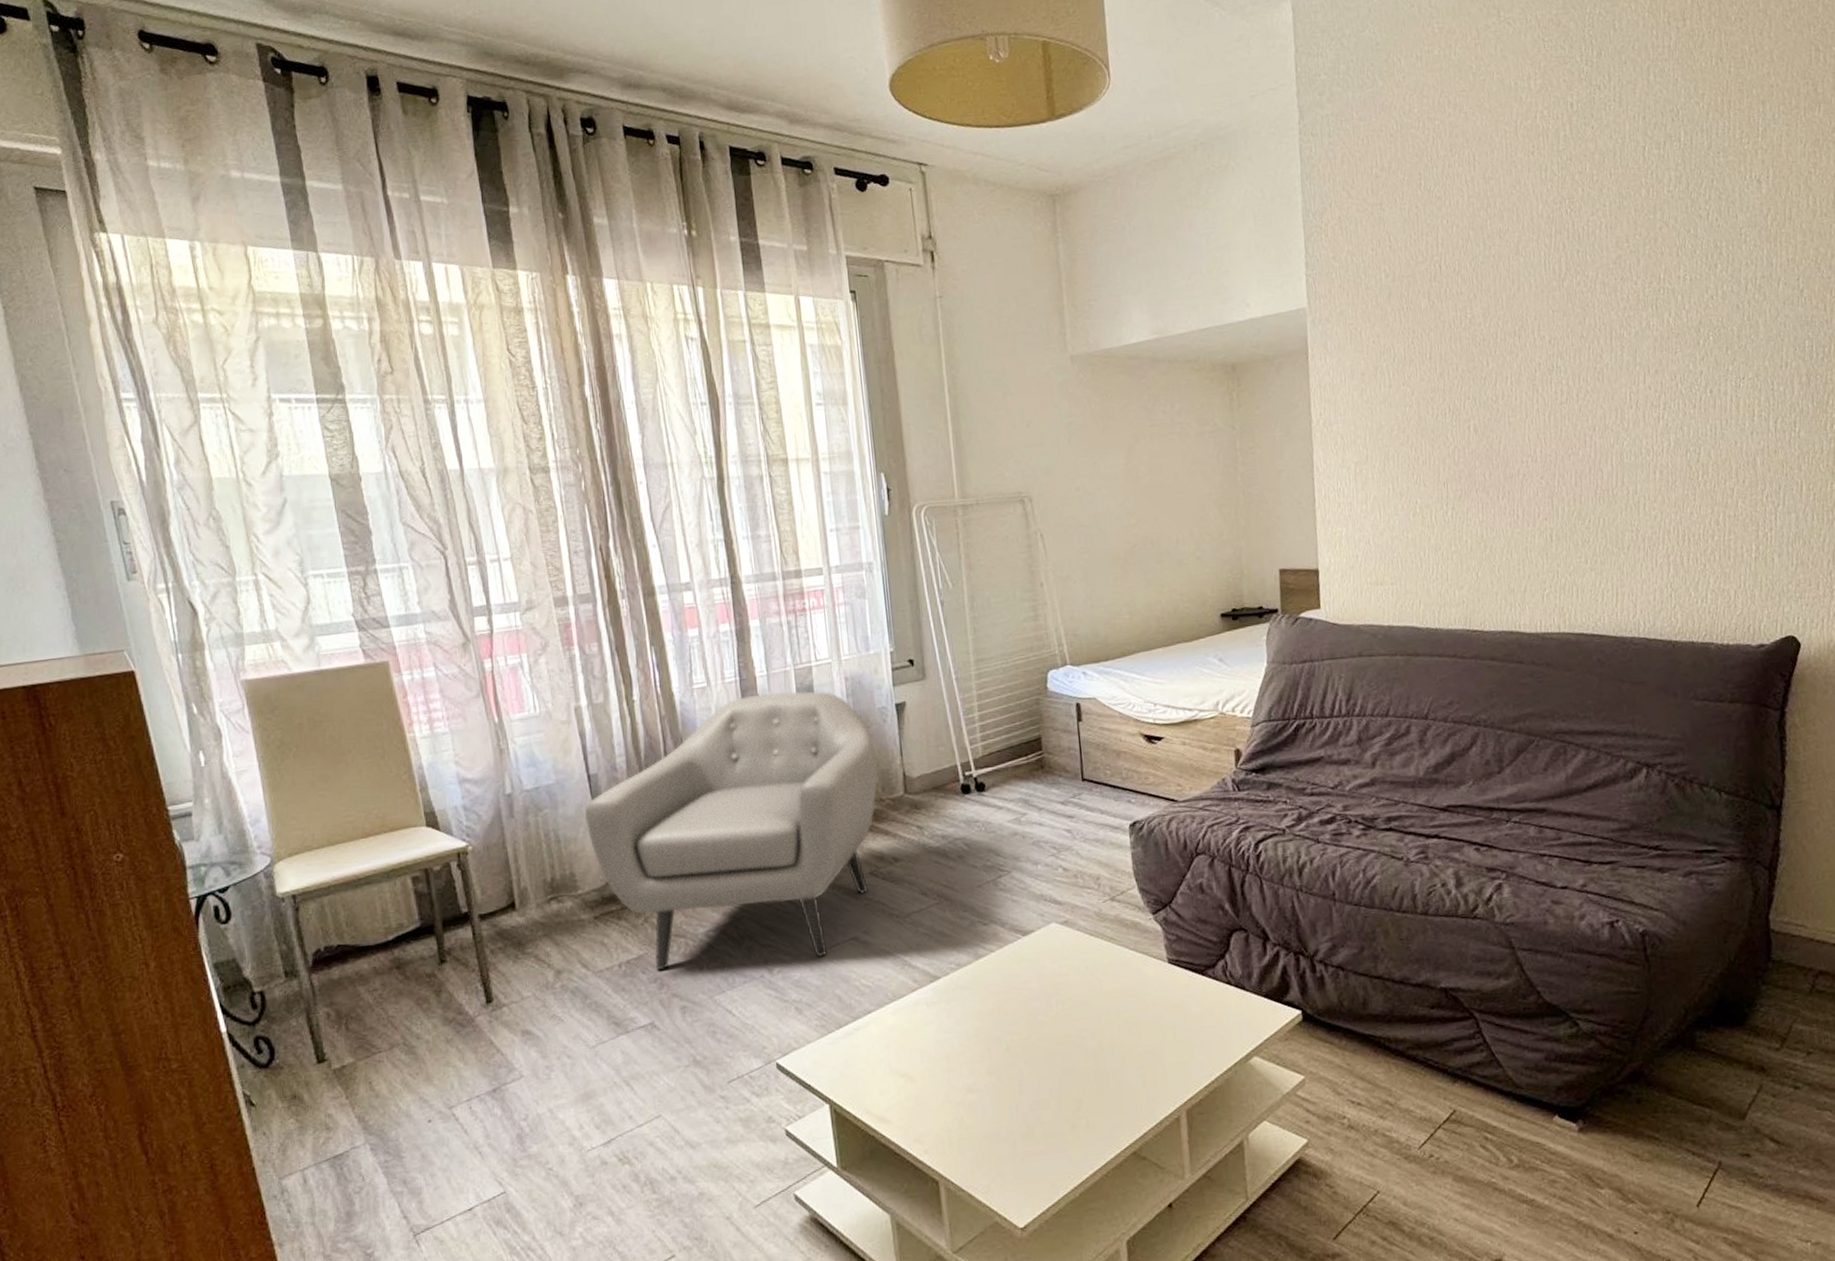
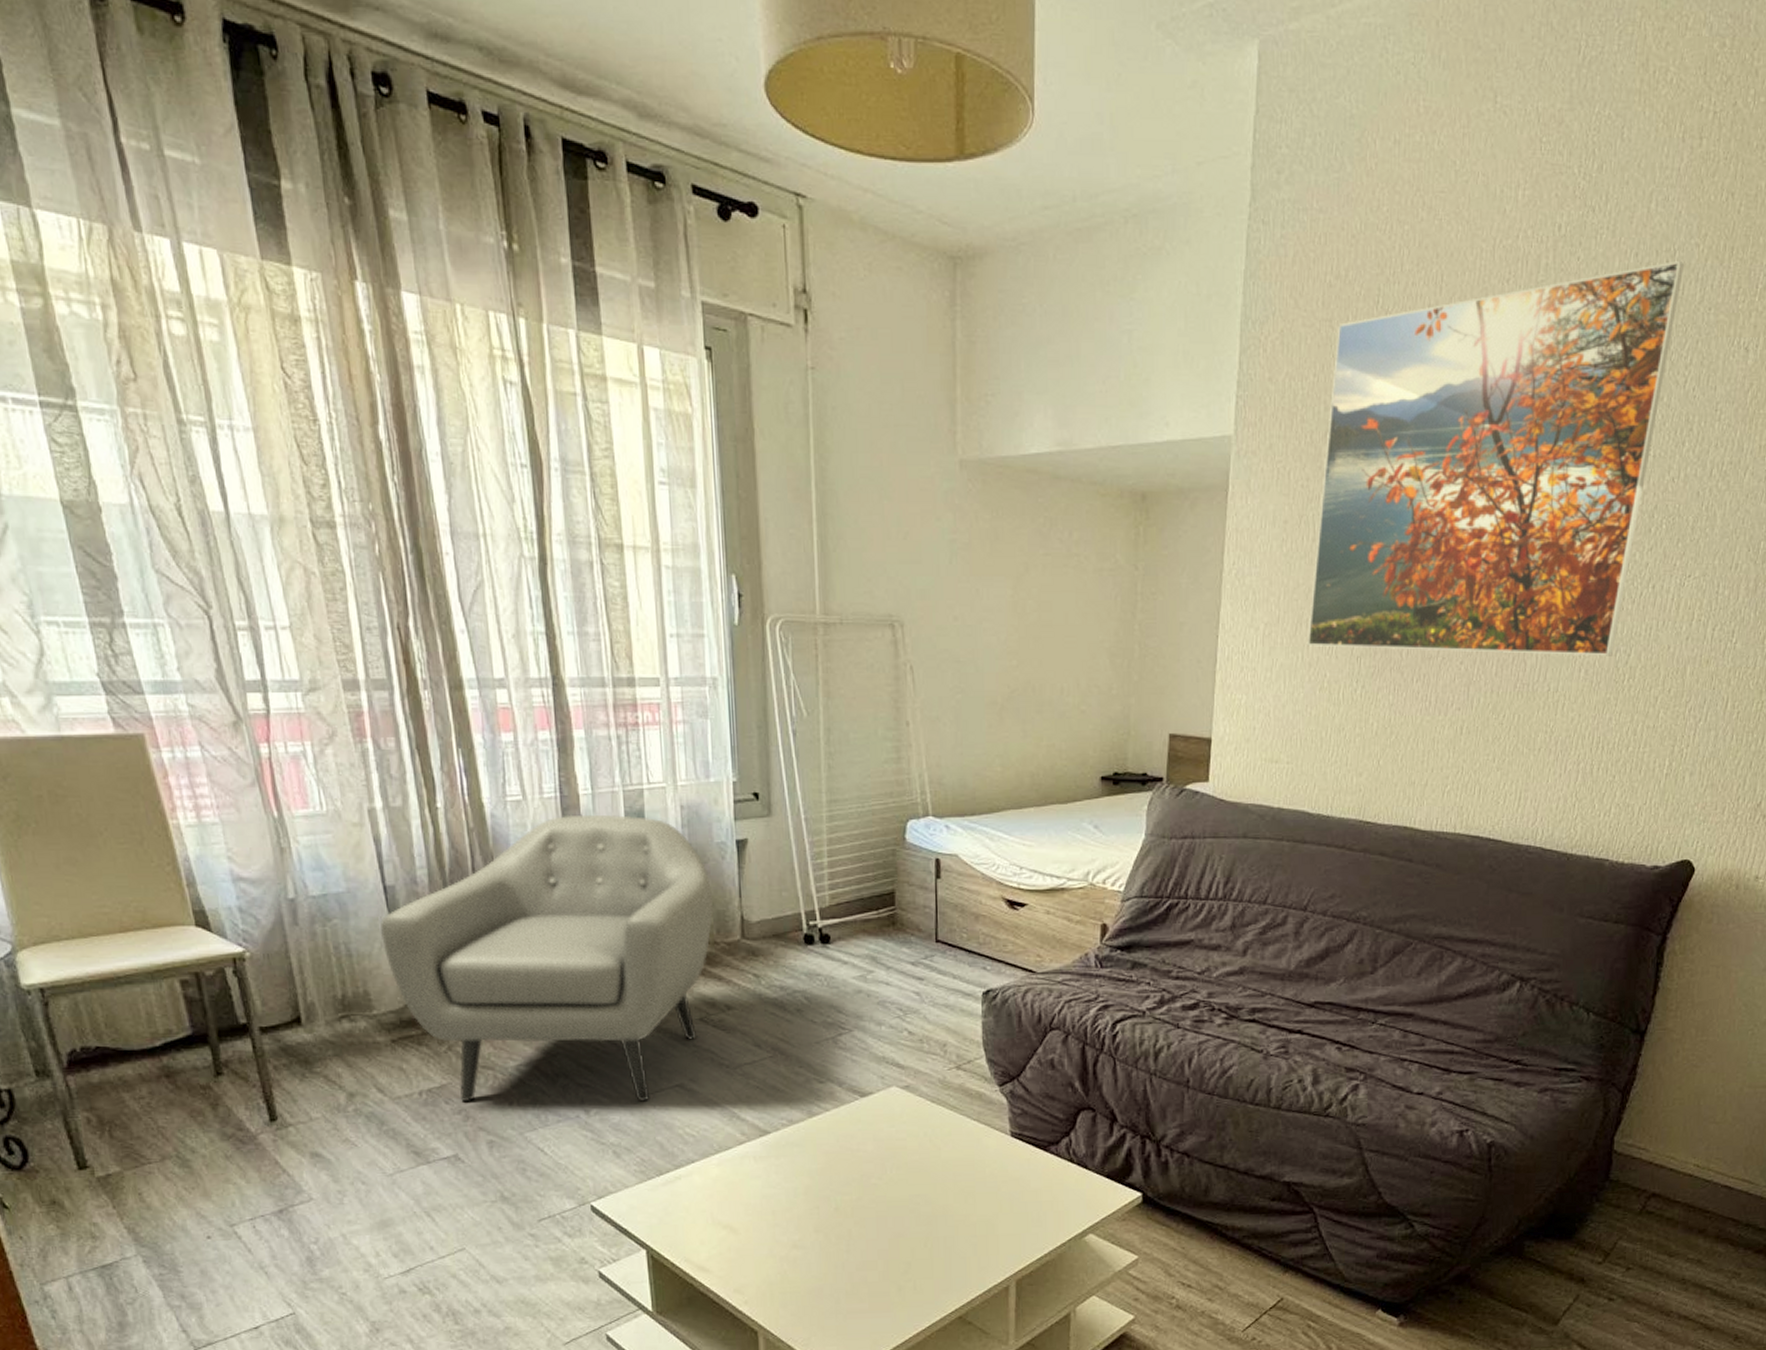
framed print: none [1388,117,1689,479] -> present [1308,260,1684,656]

